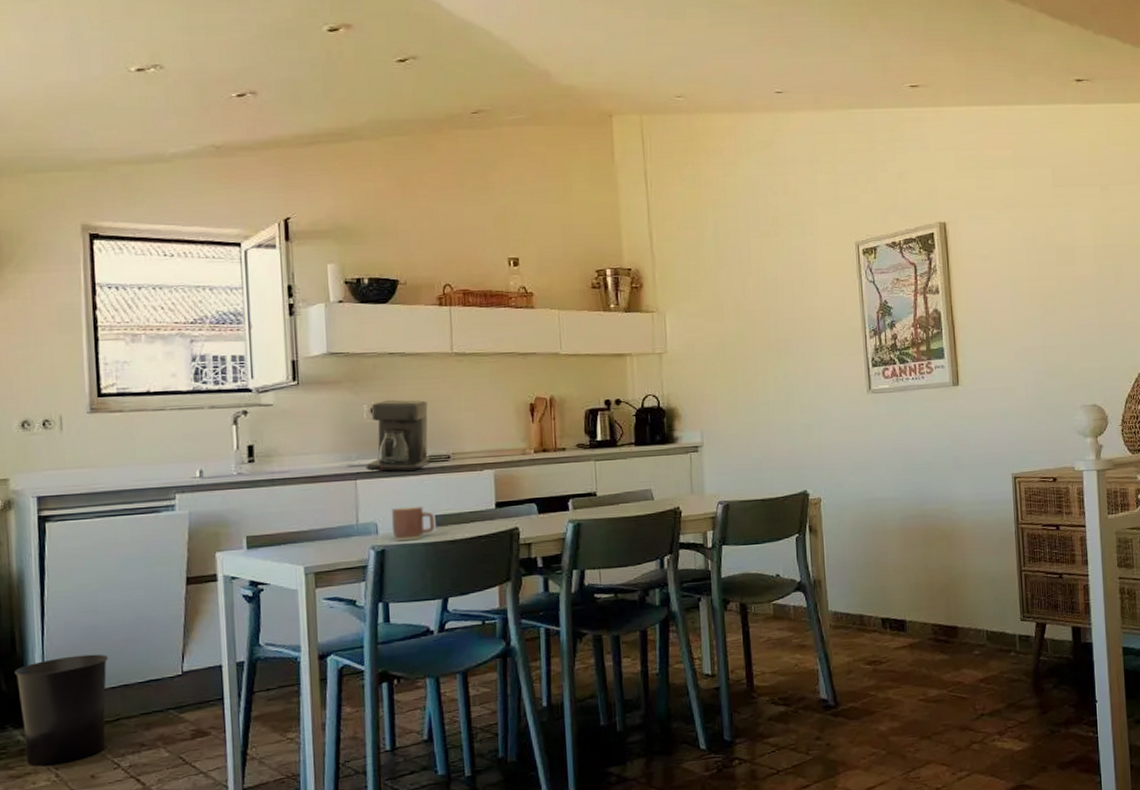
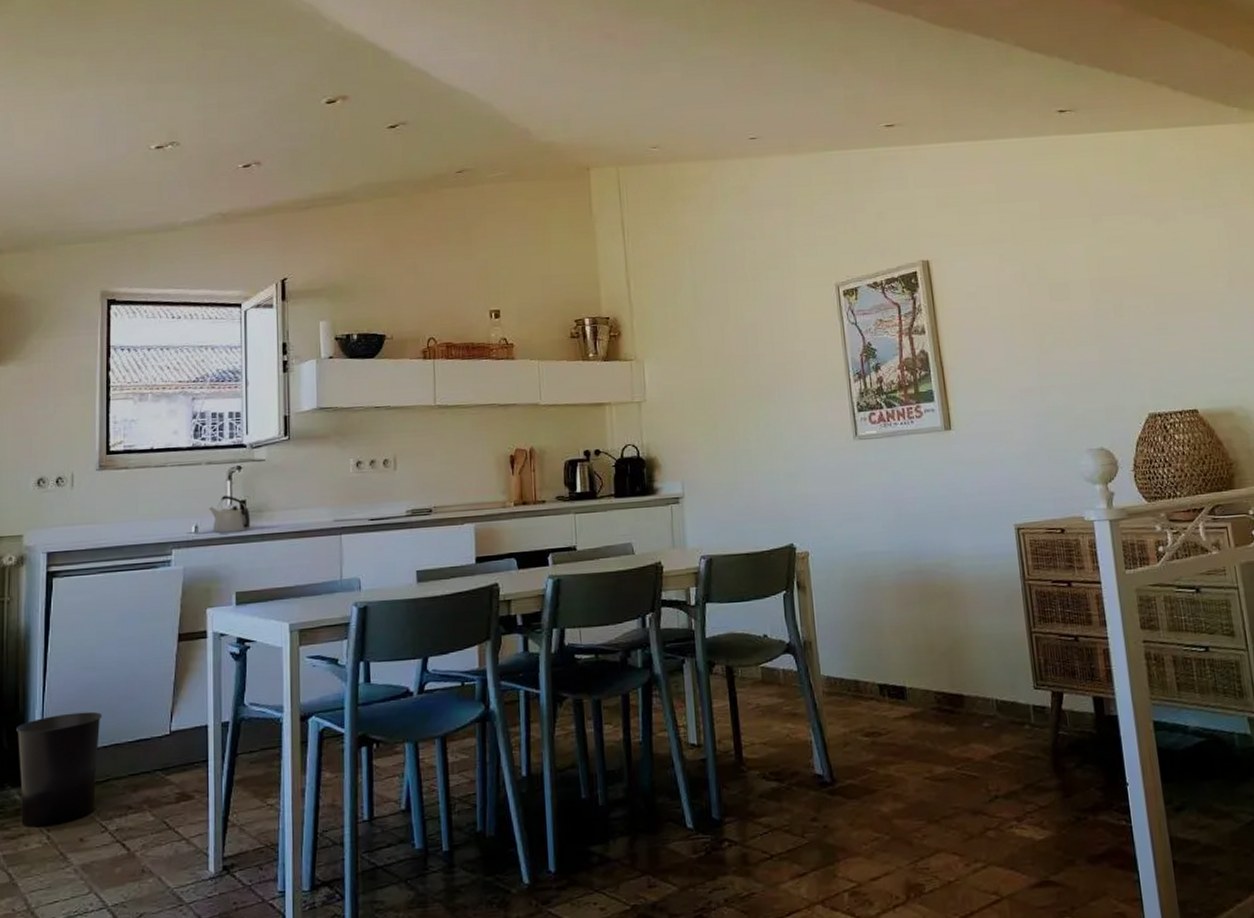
kettle: none [214,439,260,480] -> present [209,495,251,536]
coffee maker: present [366,399,429,472] -> none [350,453,412,526]
mug: present [392,506,435,541] -> none [375,561,416,598]

